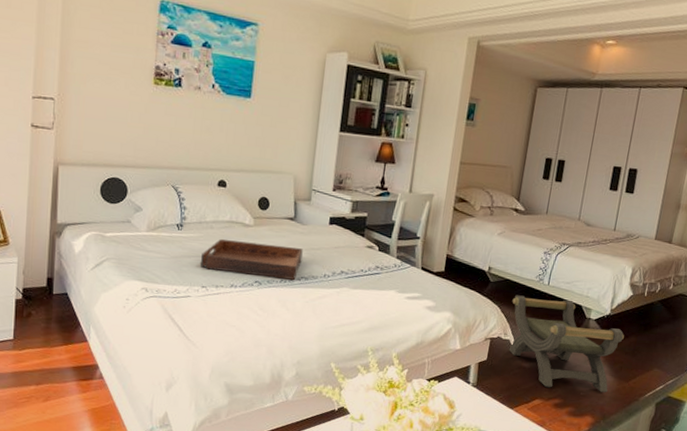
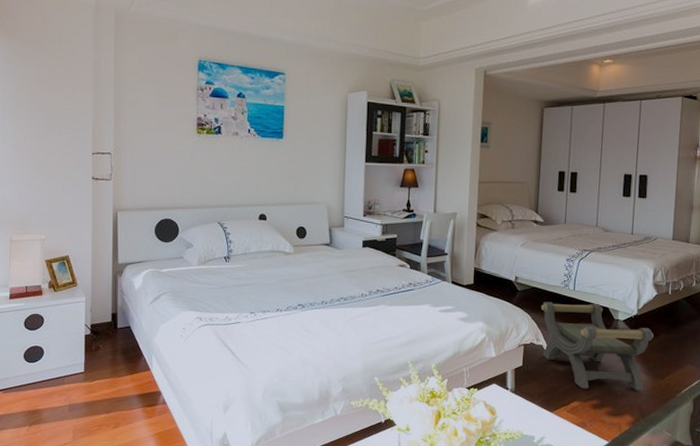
serving tray: present [201,238,303,280] -> none [248,267,340,301]

